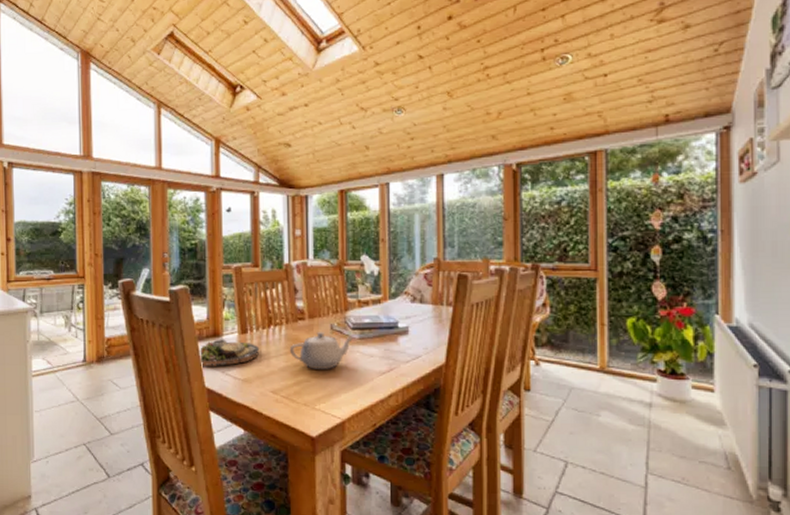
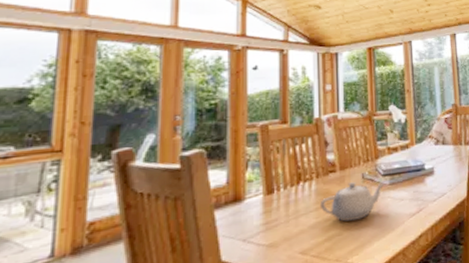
dinner plate: present [200,338,260,366] -> none [216,201,288,238]

